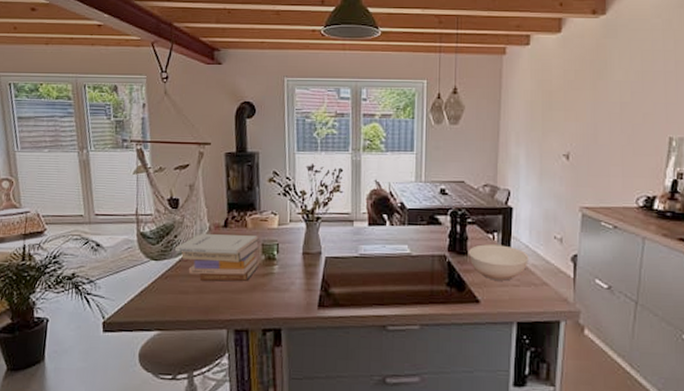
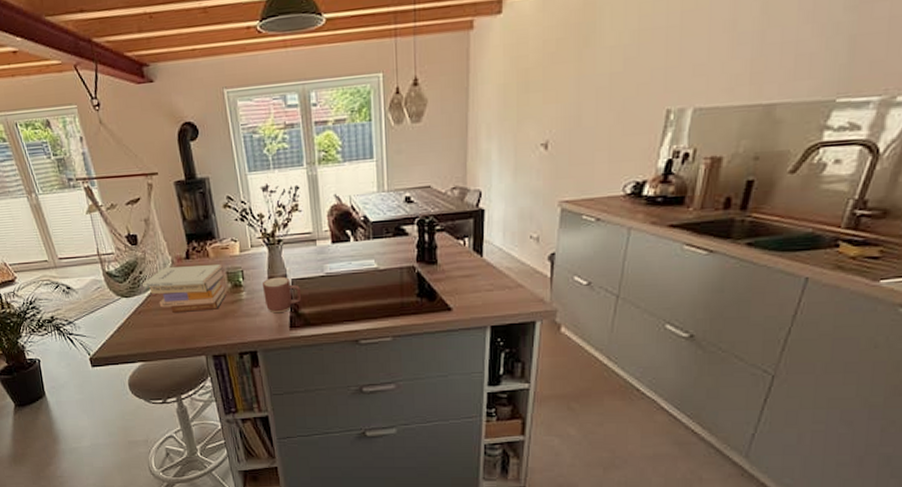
mug: none [295,253,334,291] -> present [261,276,302,314]
bowl: present [468,244,529,281] -> none [437,250,502,287]

